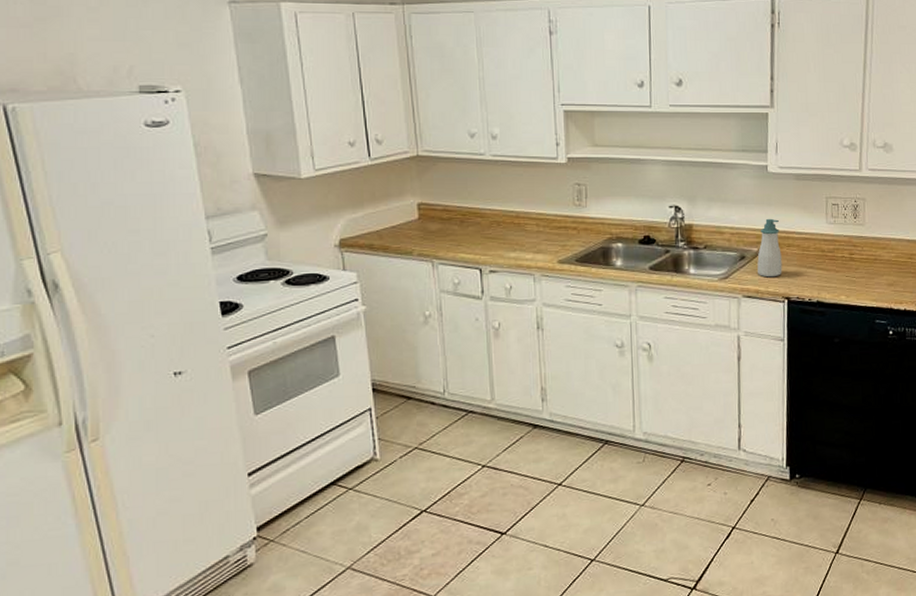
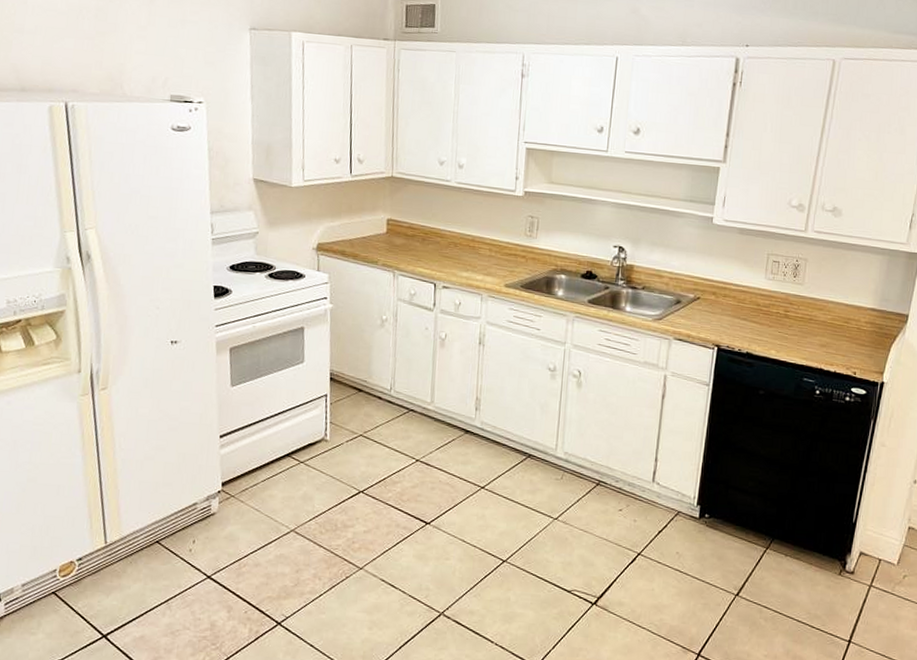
soap bottle: present [757,218,783,278] -> none [691,267,718,325]

